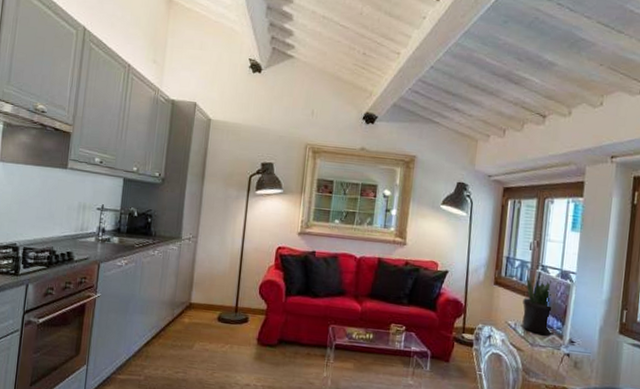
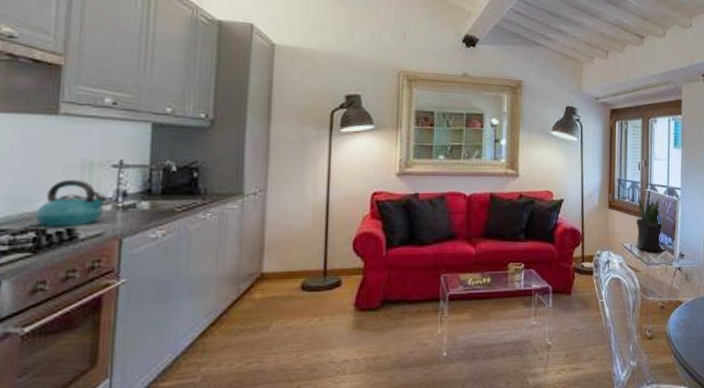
kettle: none [49,216,93,251] -> present [34,179,107,228]

